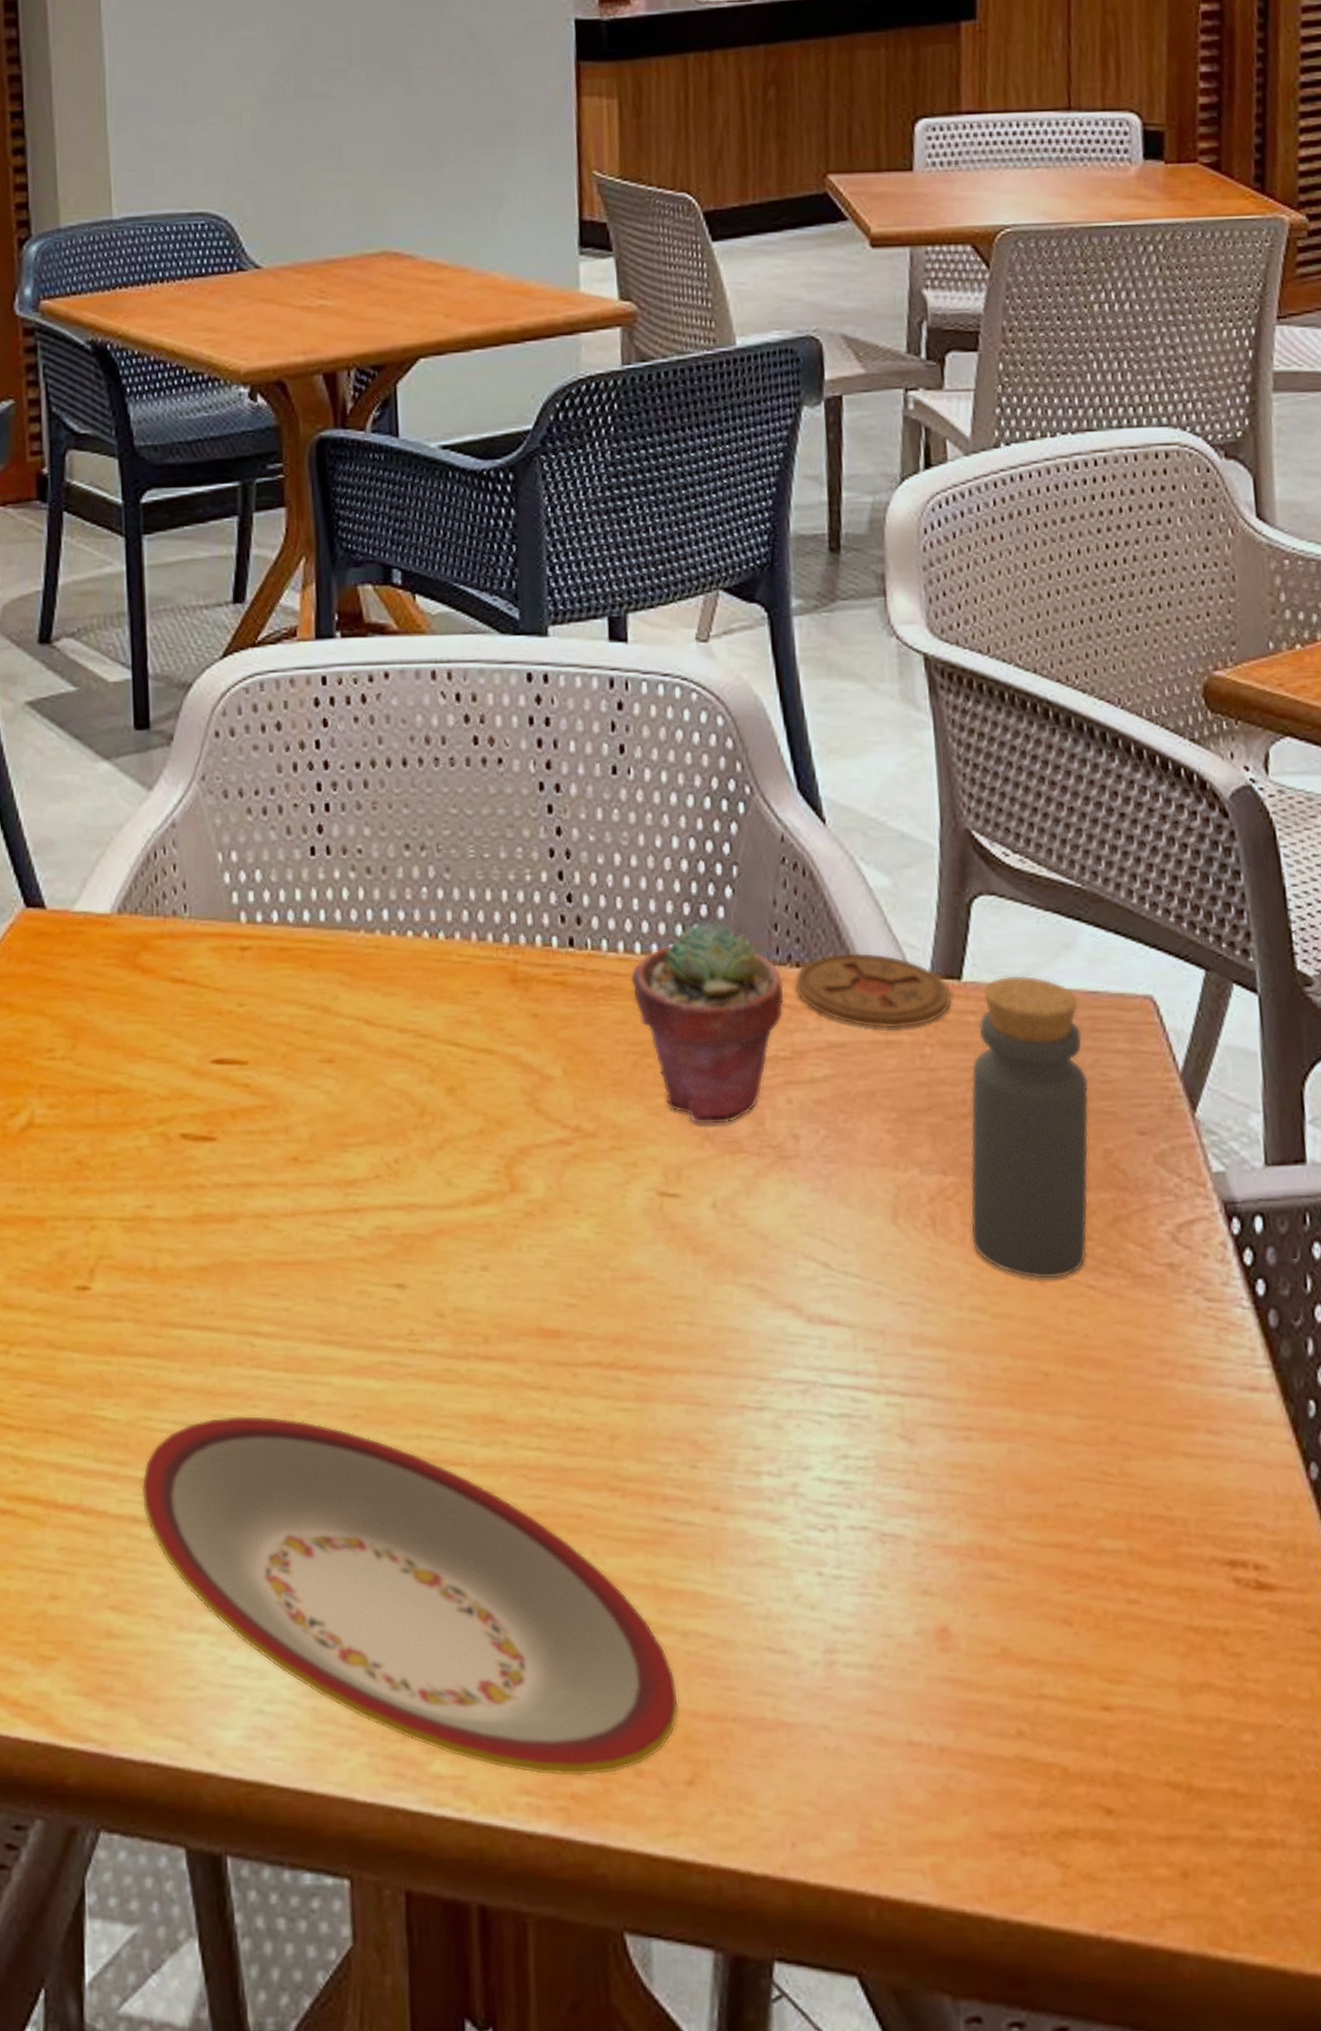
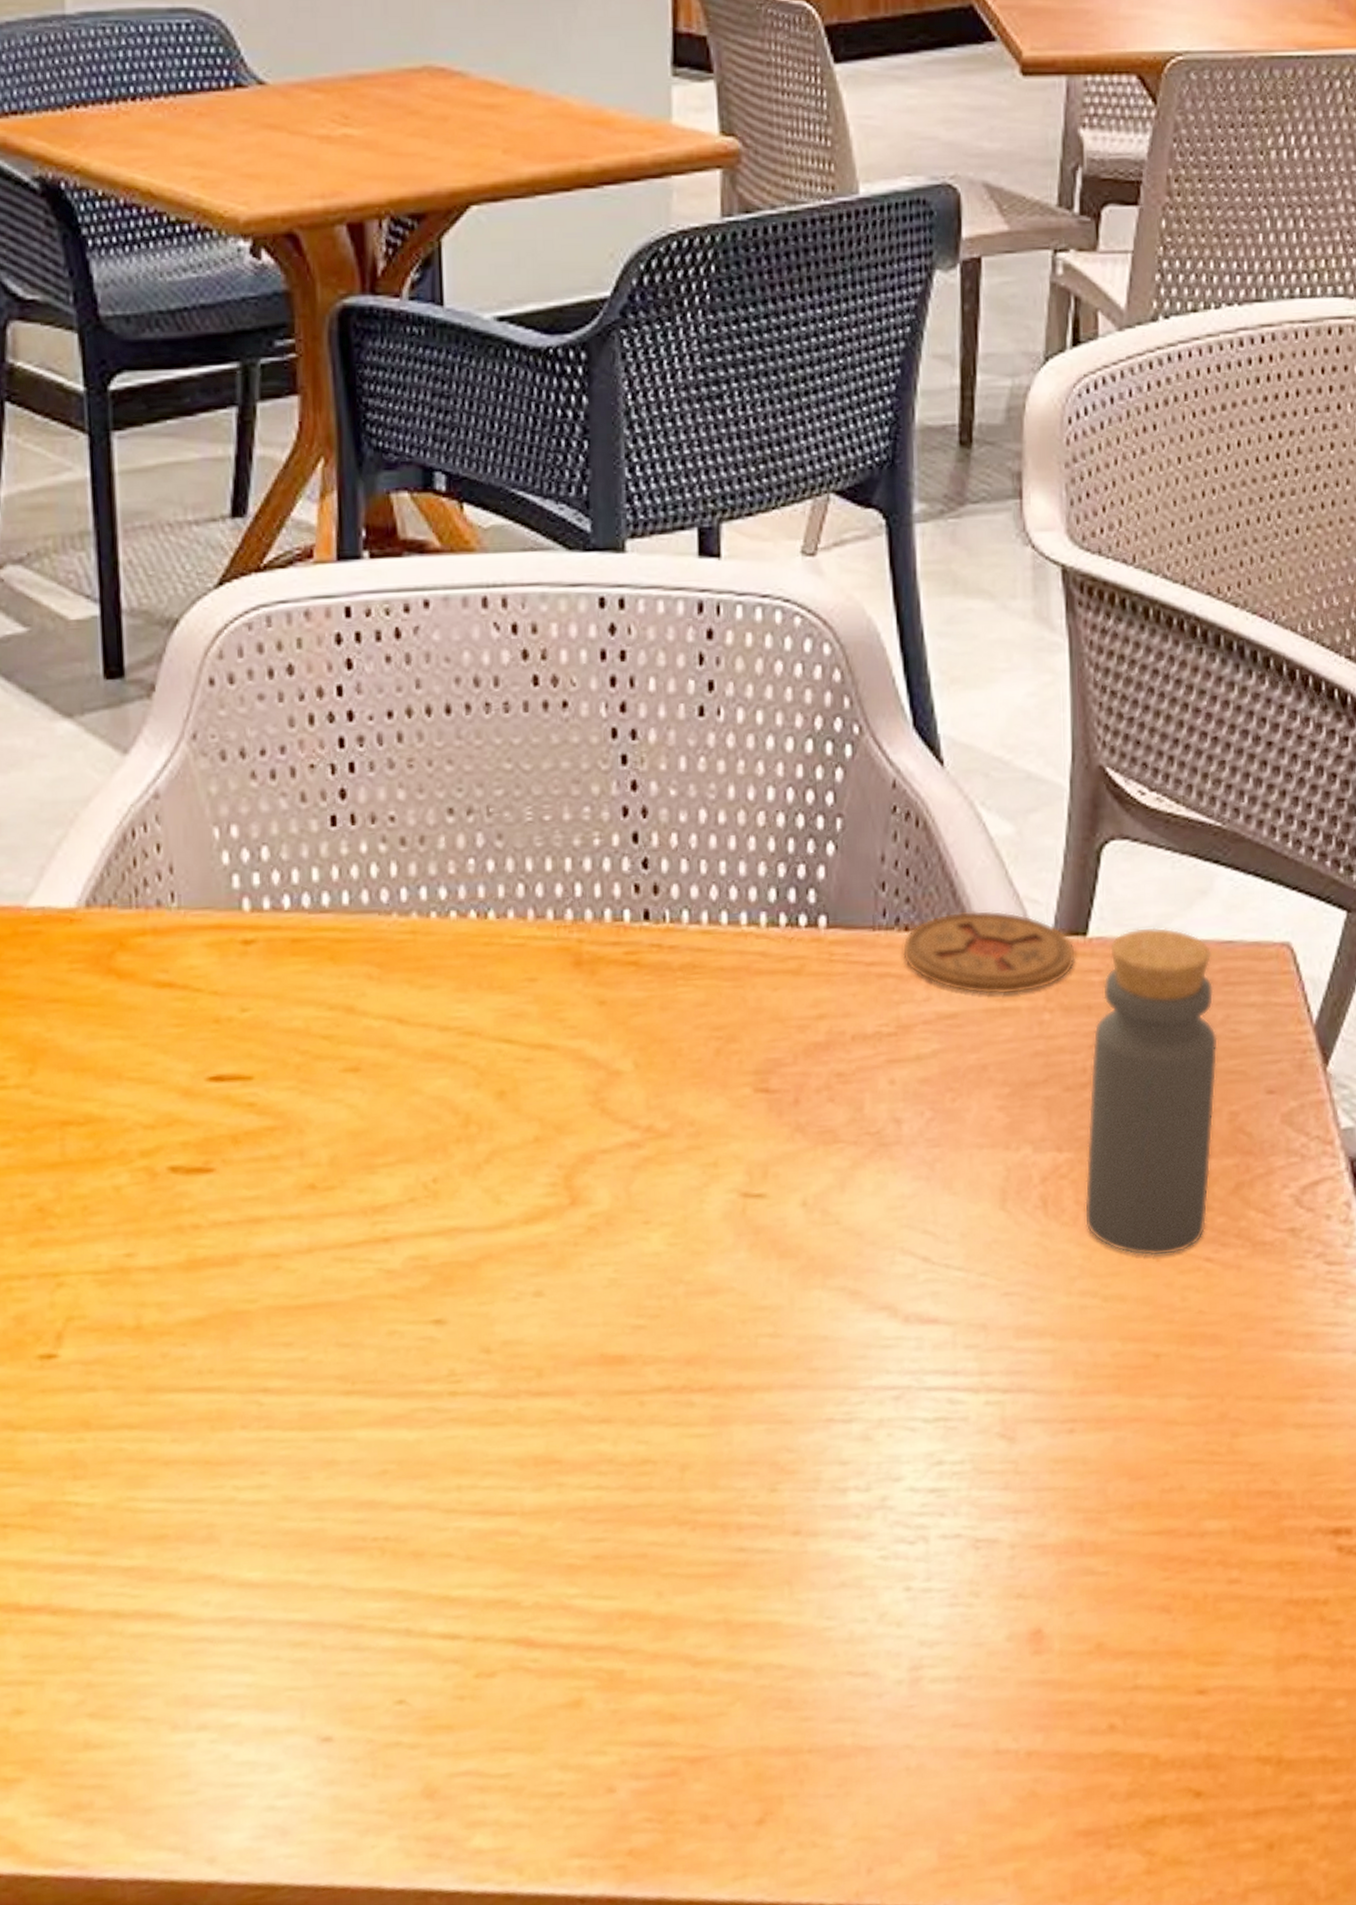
plate: present [141,1415,680,1777] -> none [124,1481,751,1835]
potted succulent: present [630,920,785,1125] -> none [714,882,890,1115]

